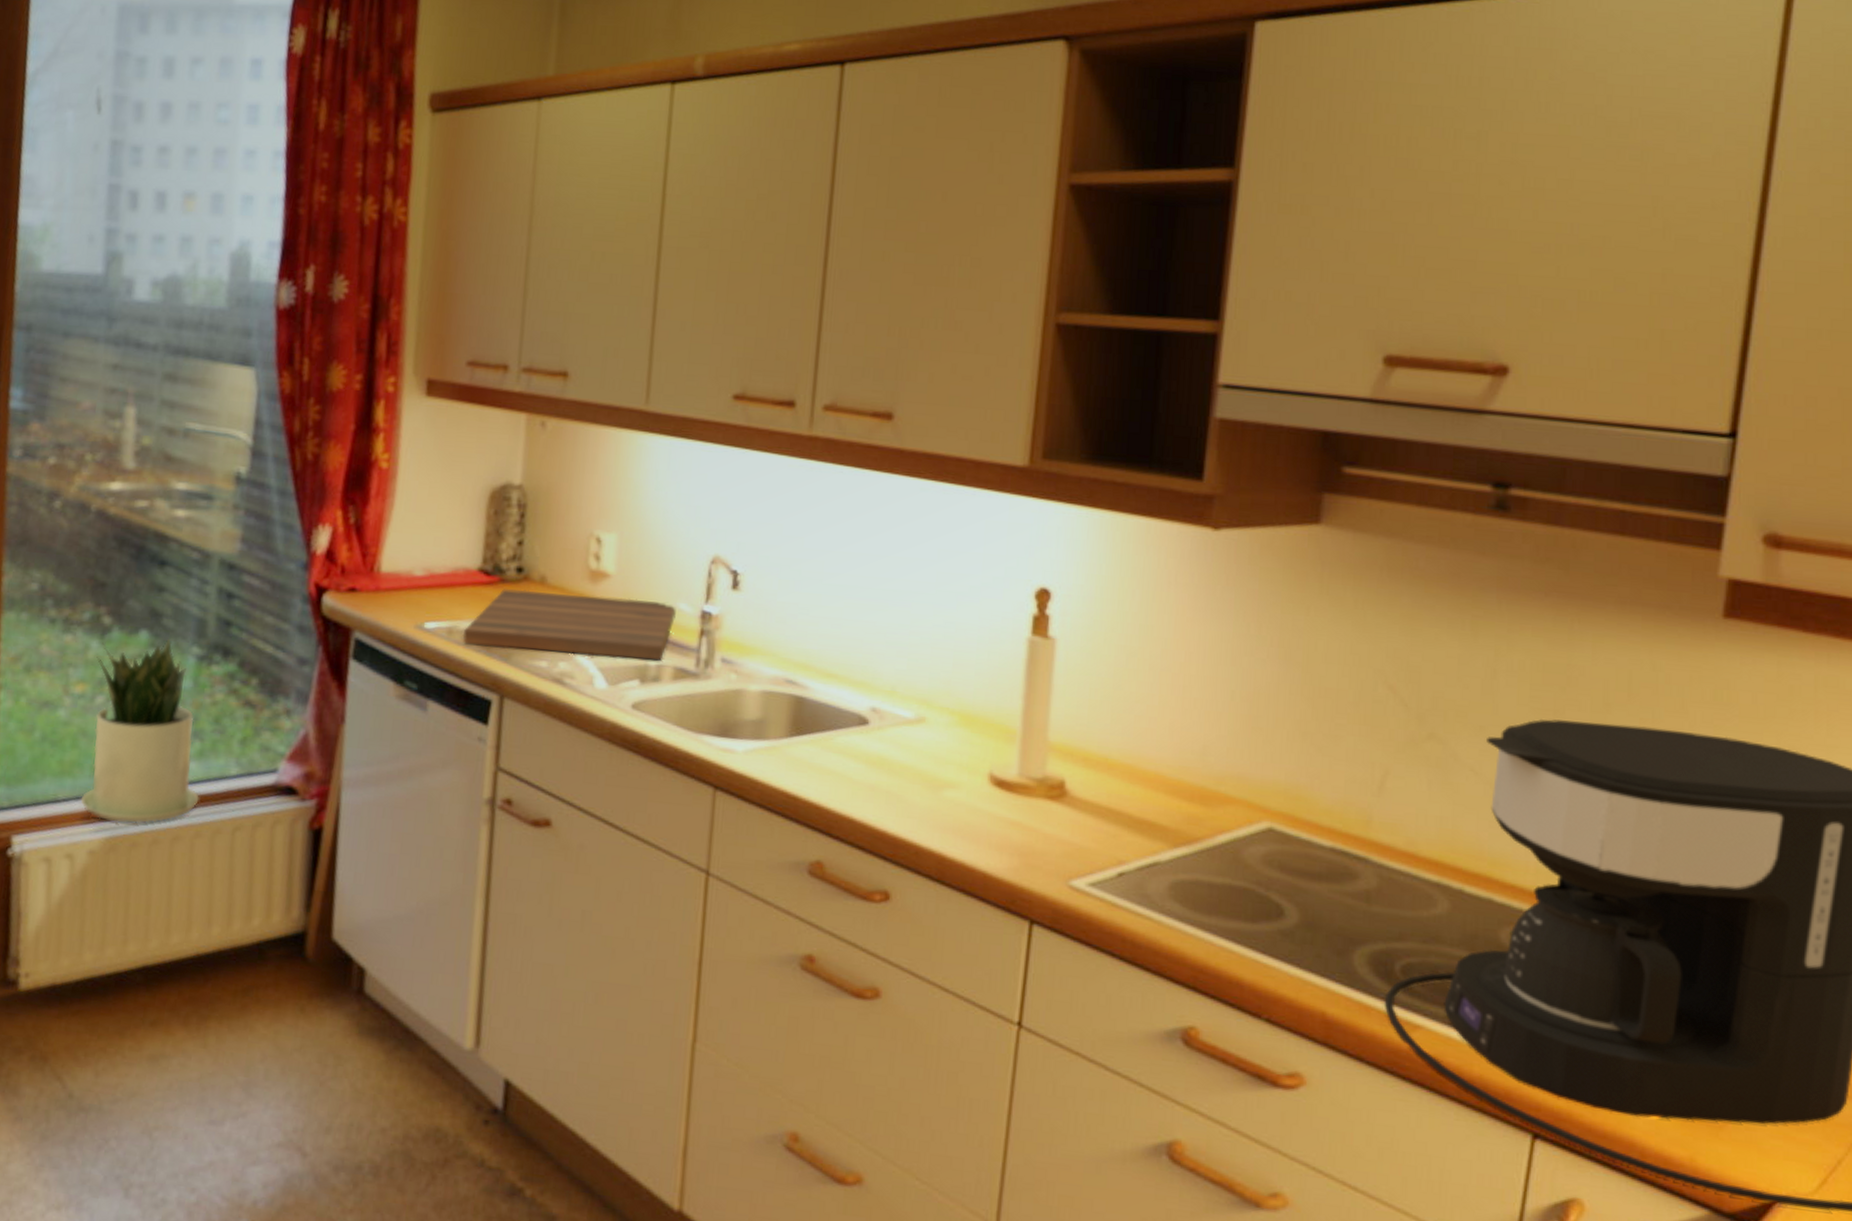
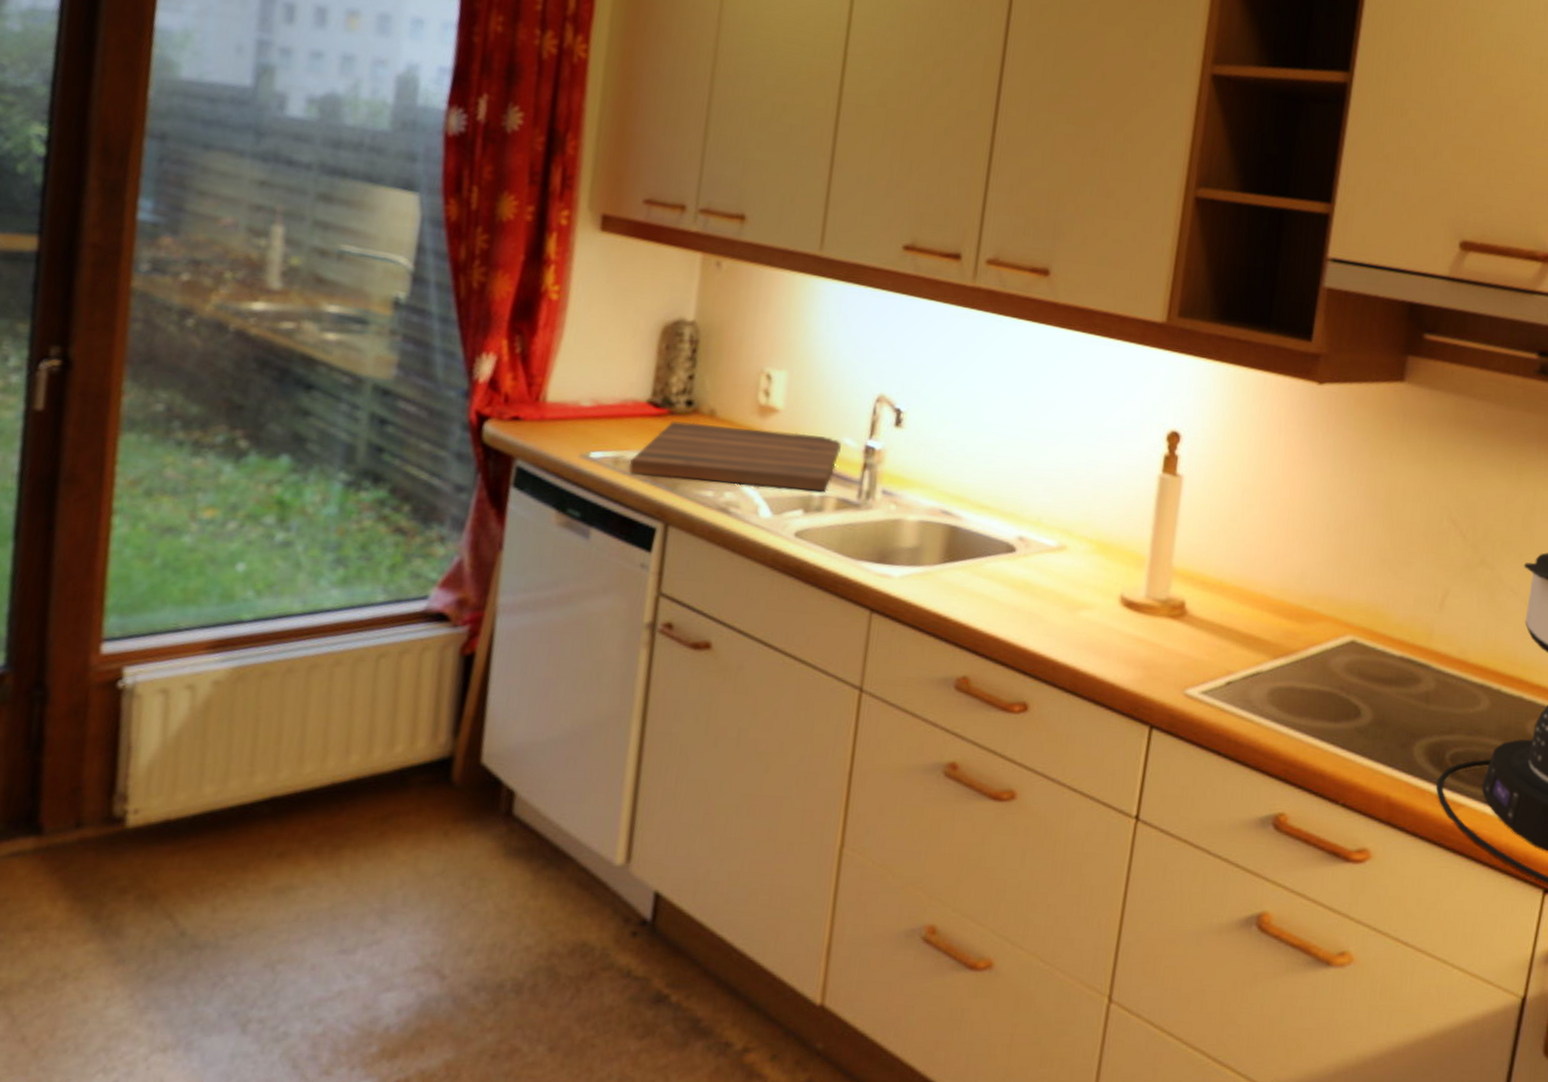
planter: present [80,638,199,824] -> none [205,463,341,652]

